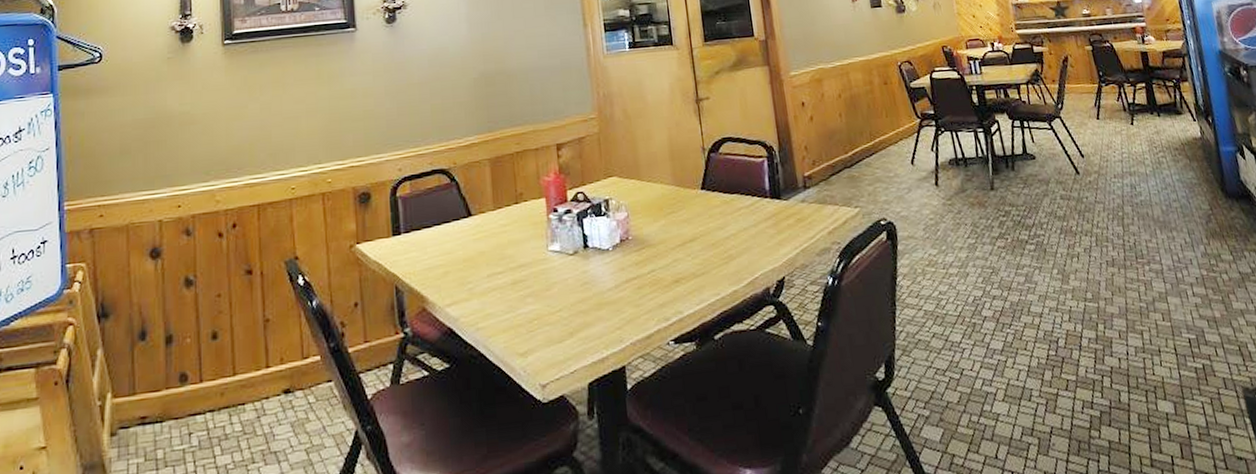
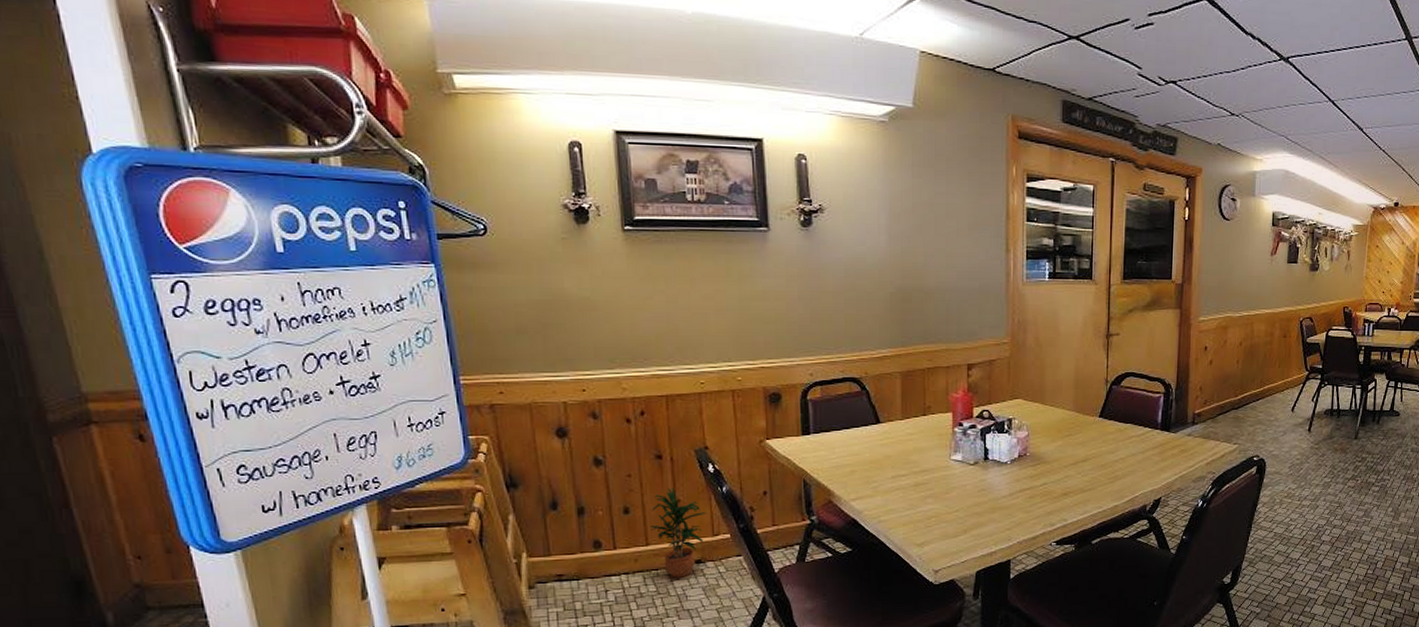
potted plant: none [238,305,297,413] -> present [650,487,708,578]

